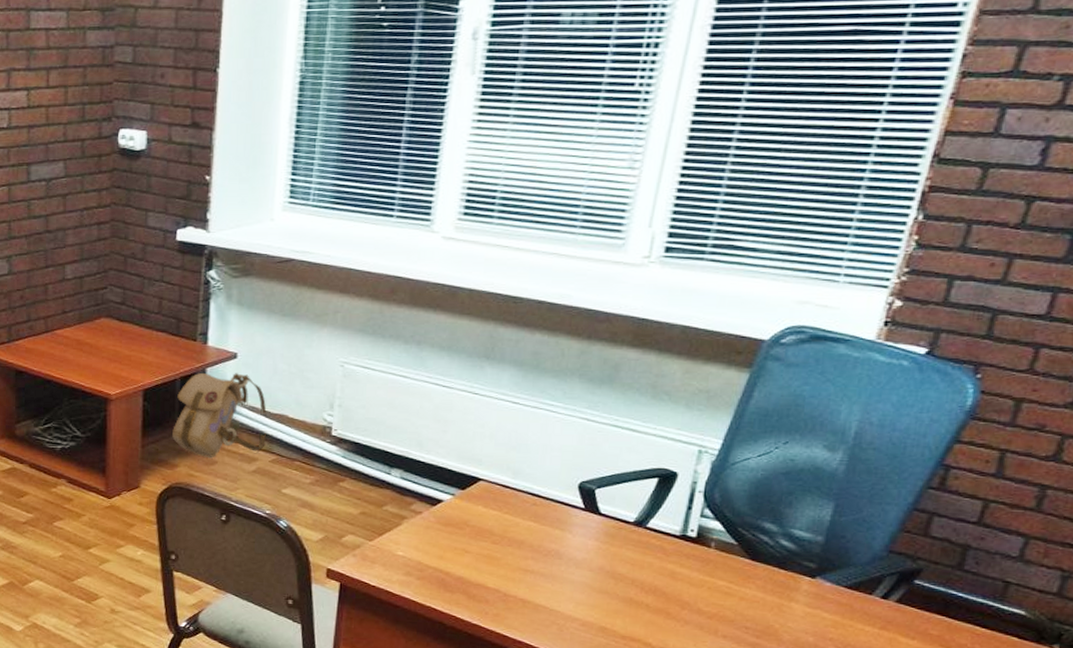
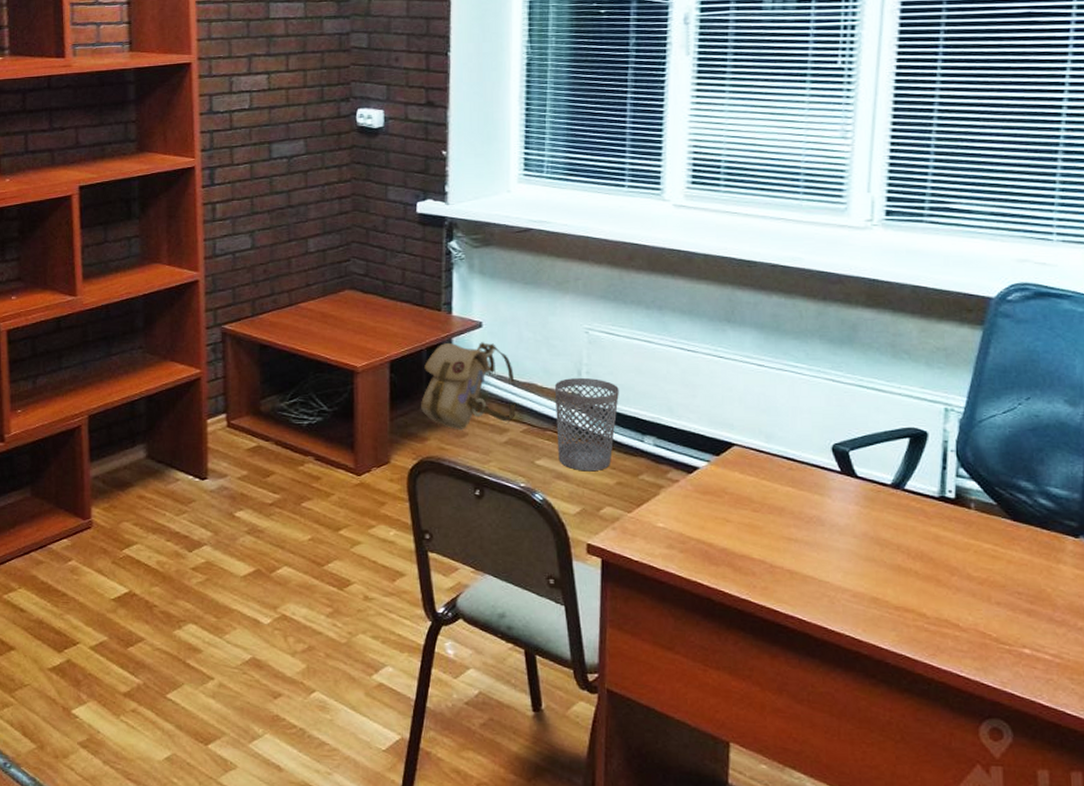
wastebasket: none [304,410,370,501] -> present [554,377,619,472]

